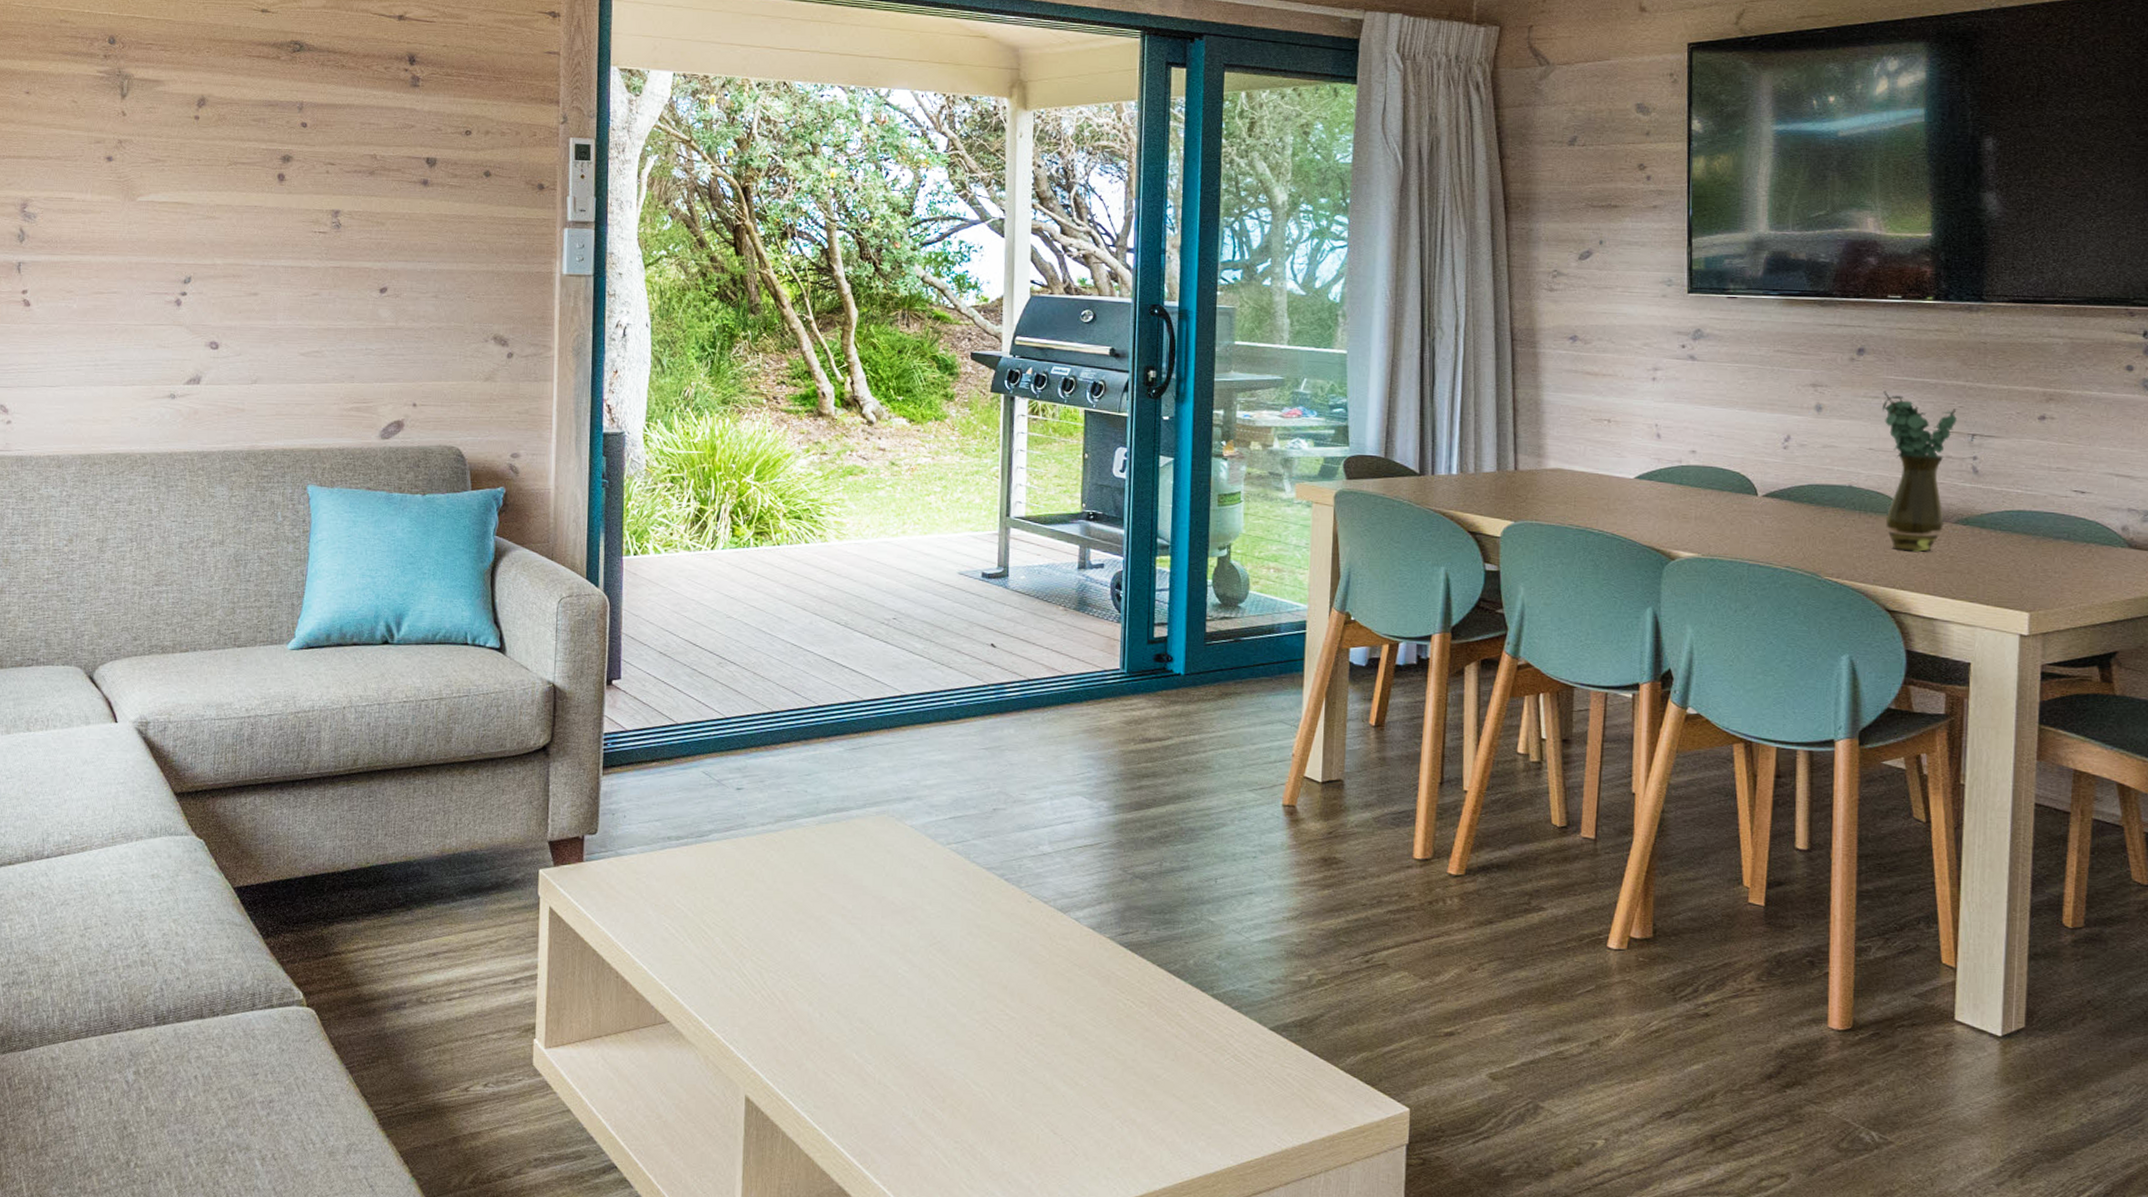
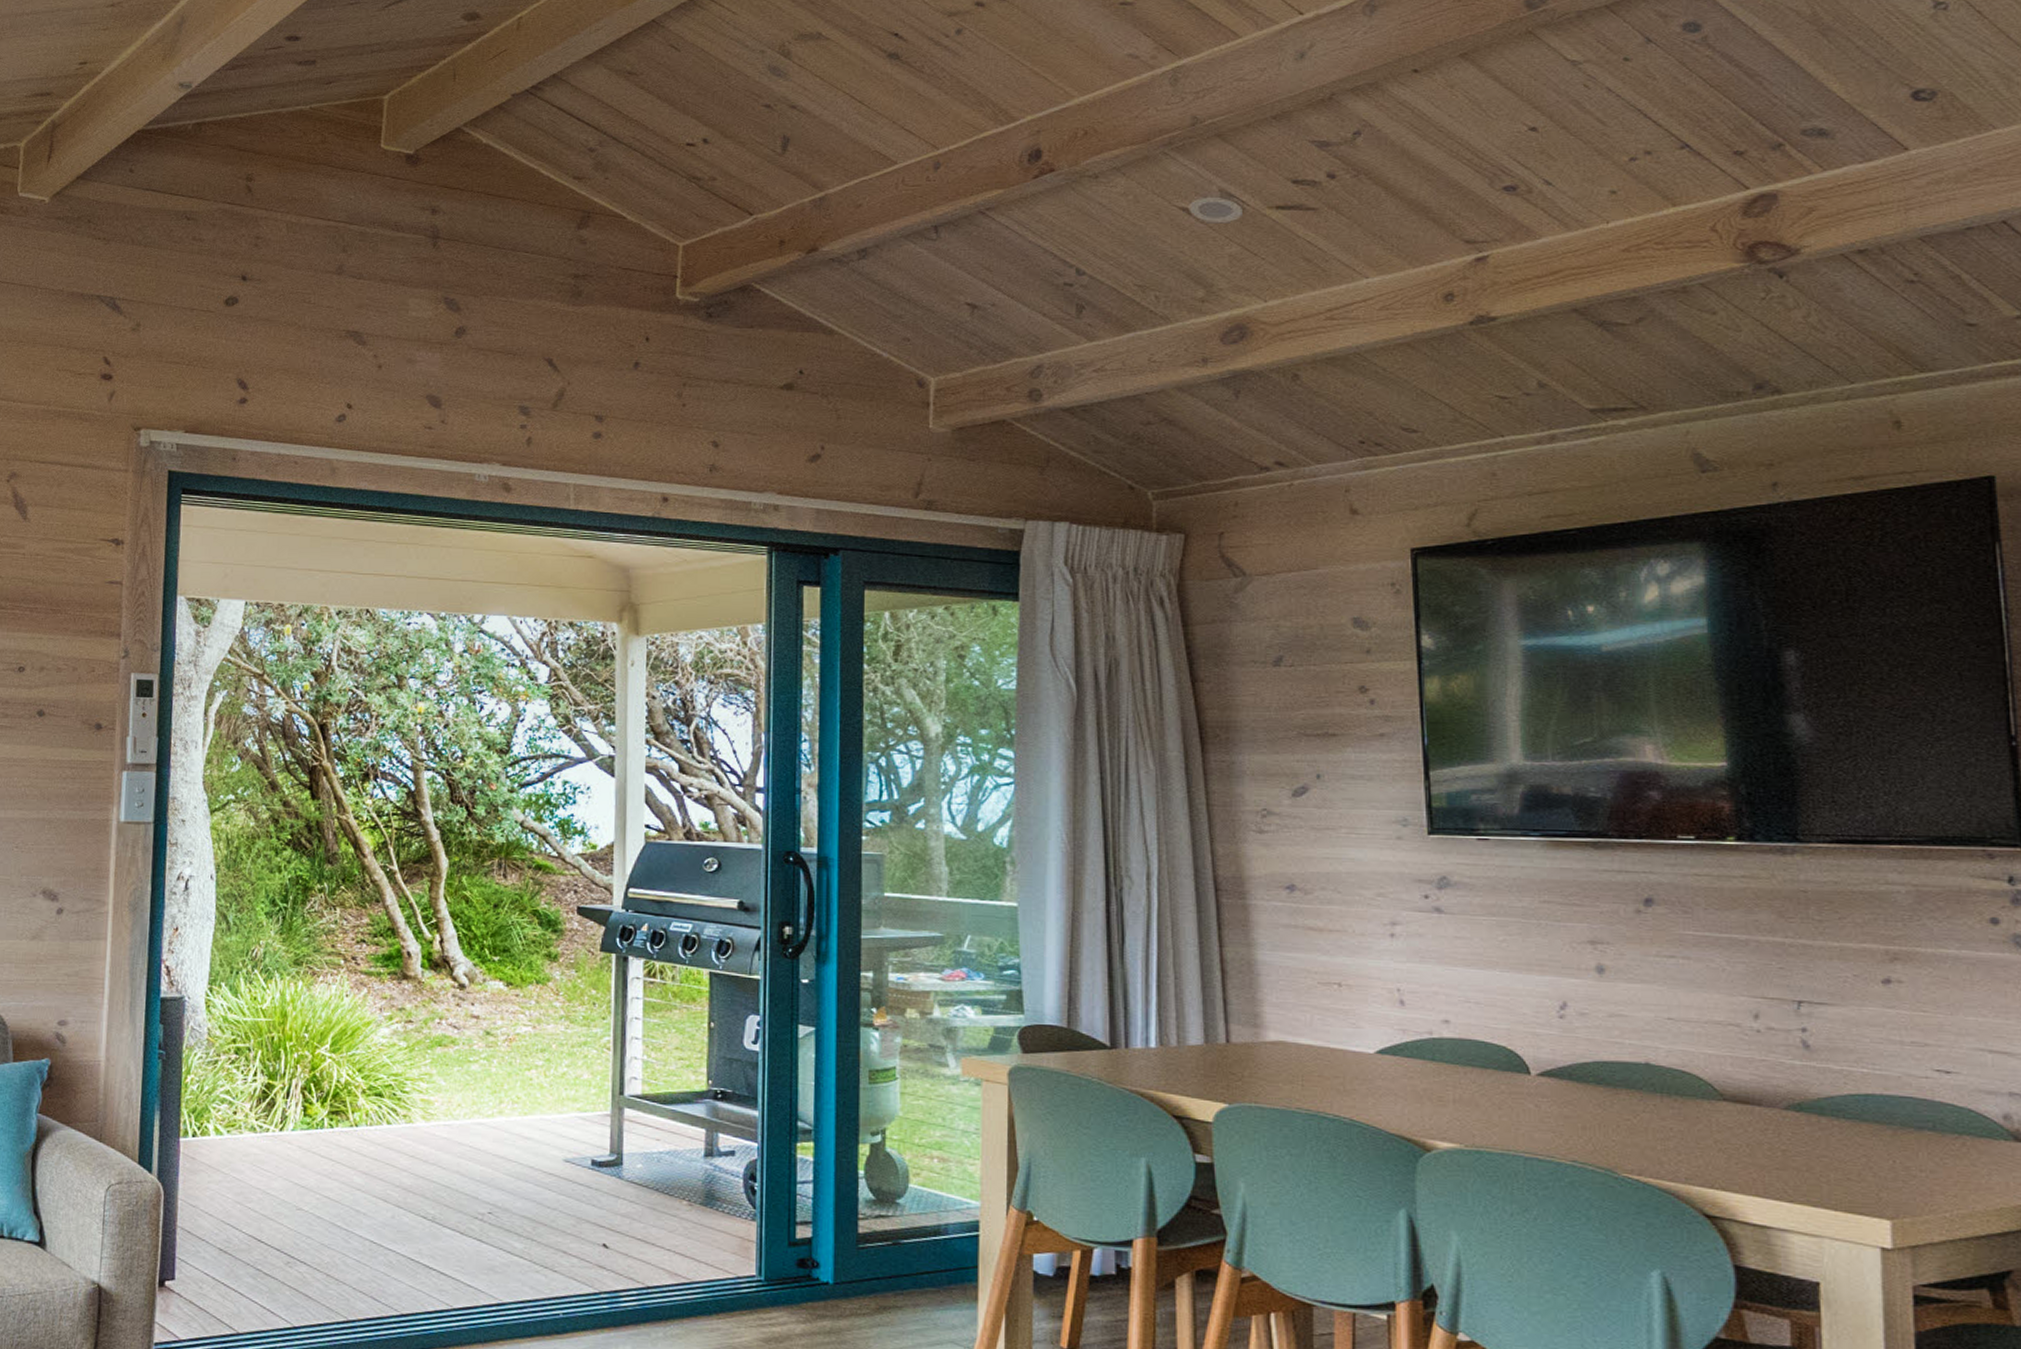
vase: present [1883,390,1957,552] -> none [1681,948,1777,1144]

